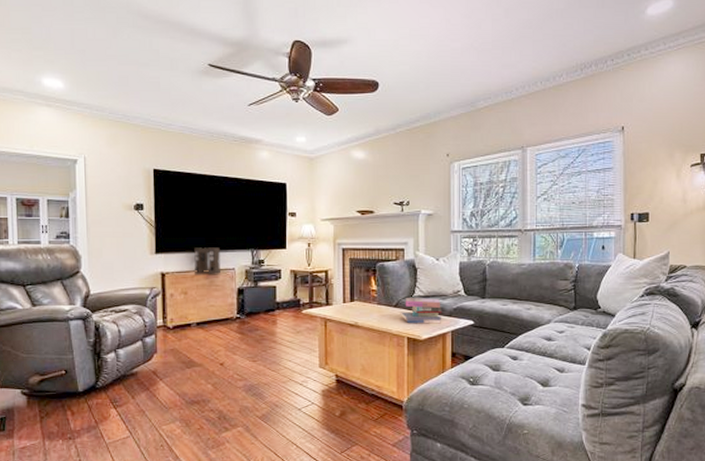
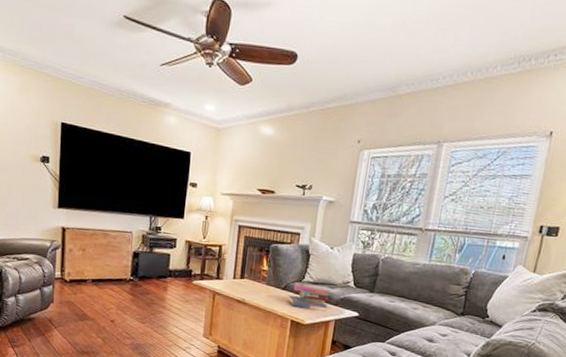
speaker: present [194,247,220,275] -> none [94,206,120,237]

